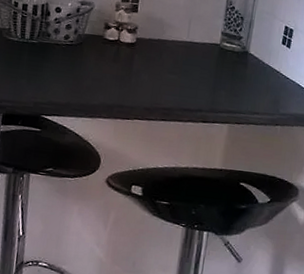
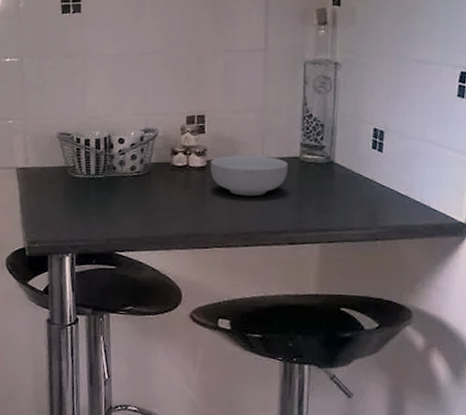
cereal bowl: none [139,36,209,76] -> present [211,155,289,196]

